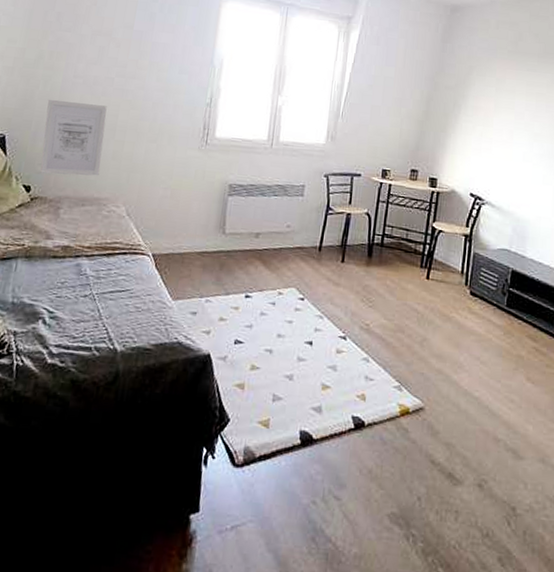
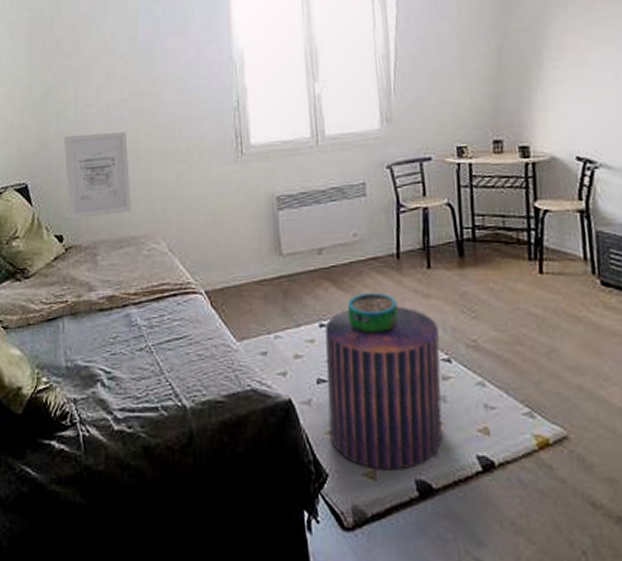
pouf: none [237,286,341,422] -> present [325,306,442,470]
decorative bowl: none [270,274,313,310] -> present [348,292,399,334]

